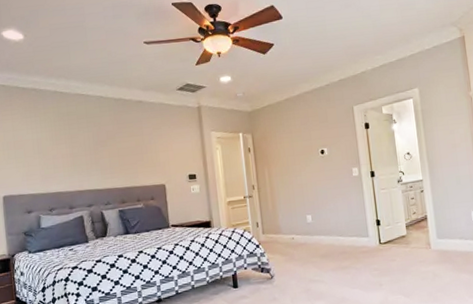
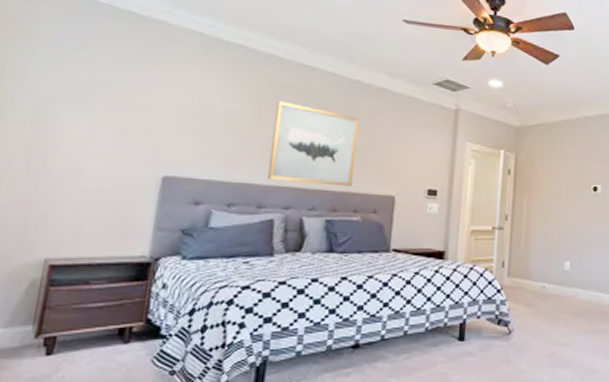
wall art: none [66,125,132,187] -> present [267,100,359,187]

